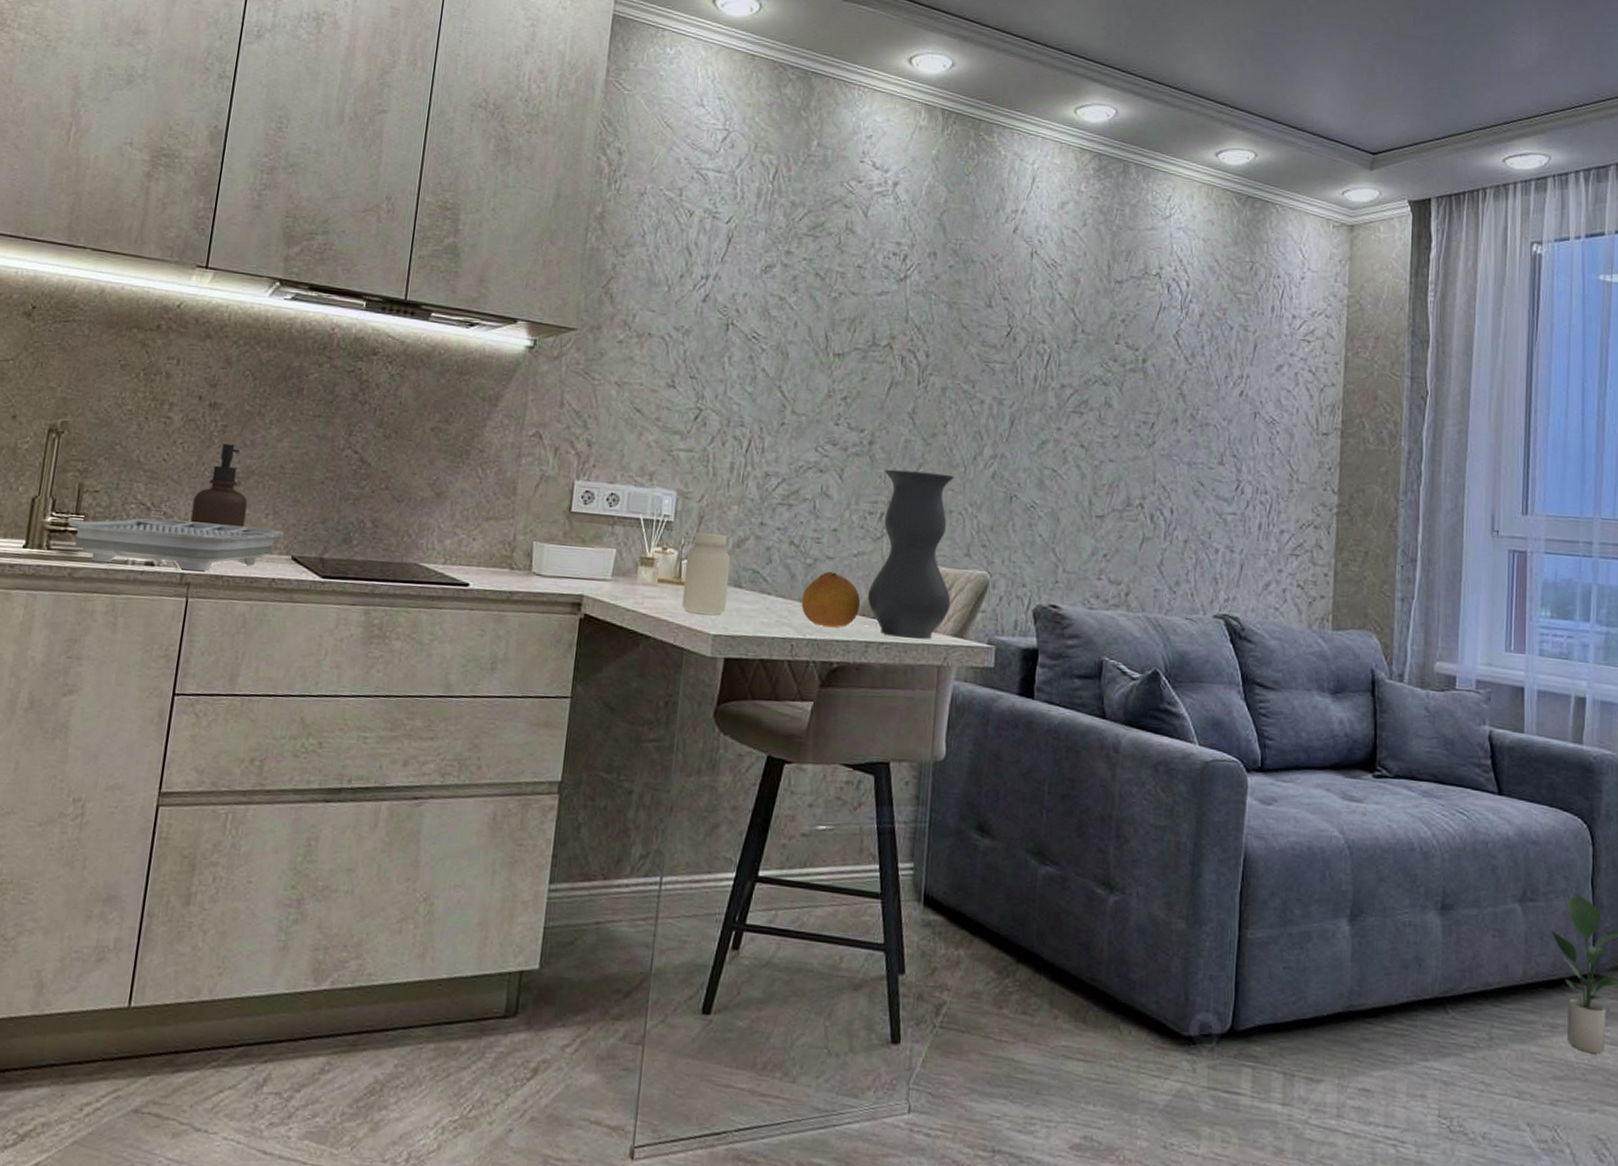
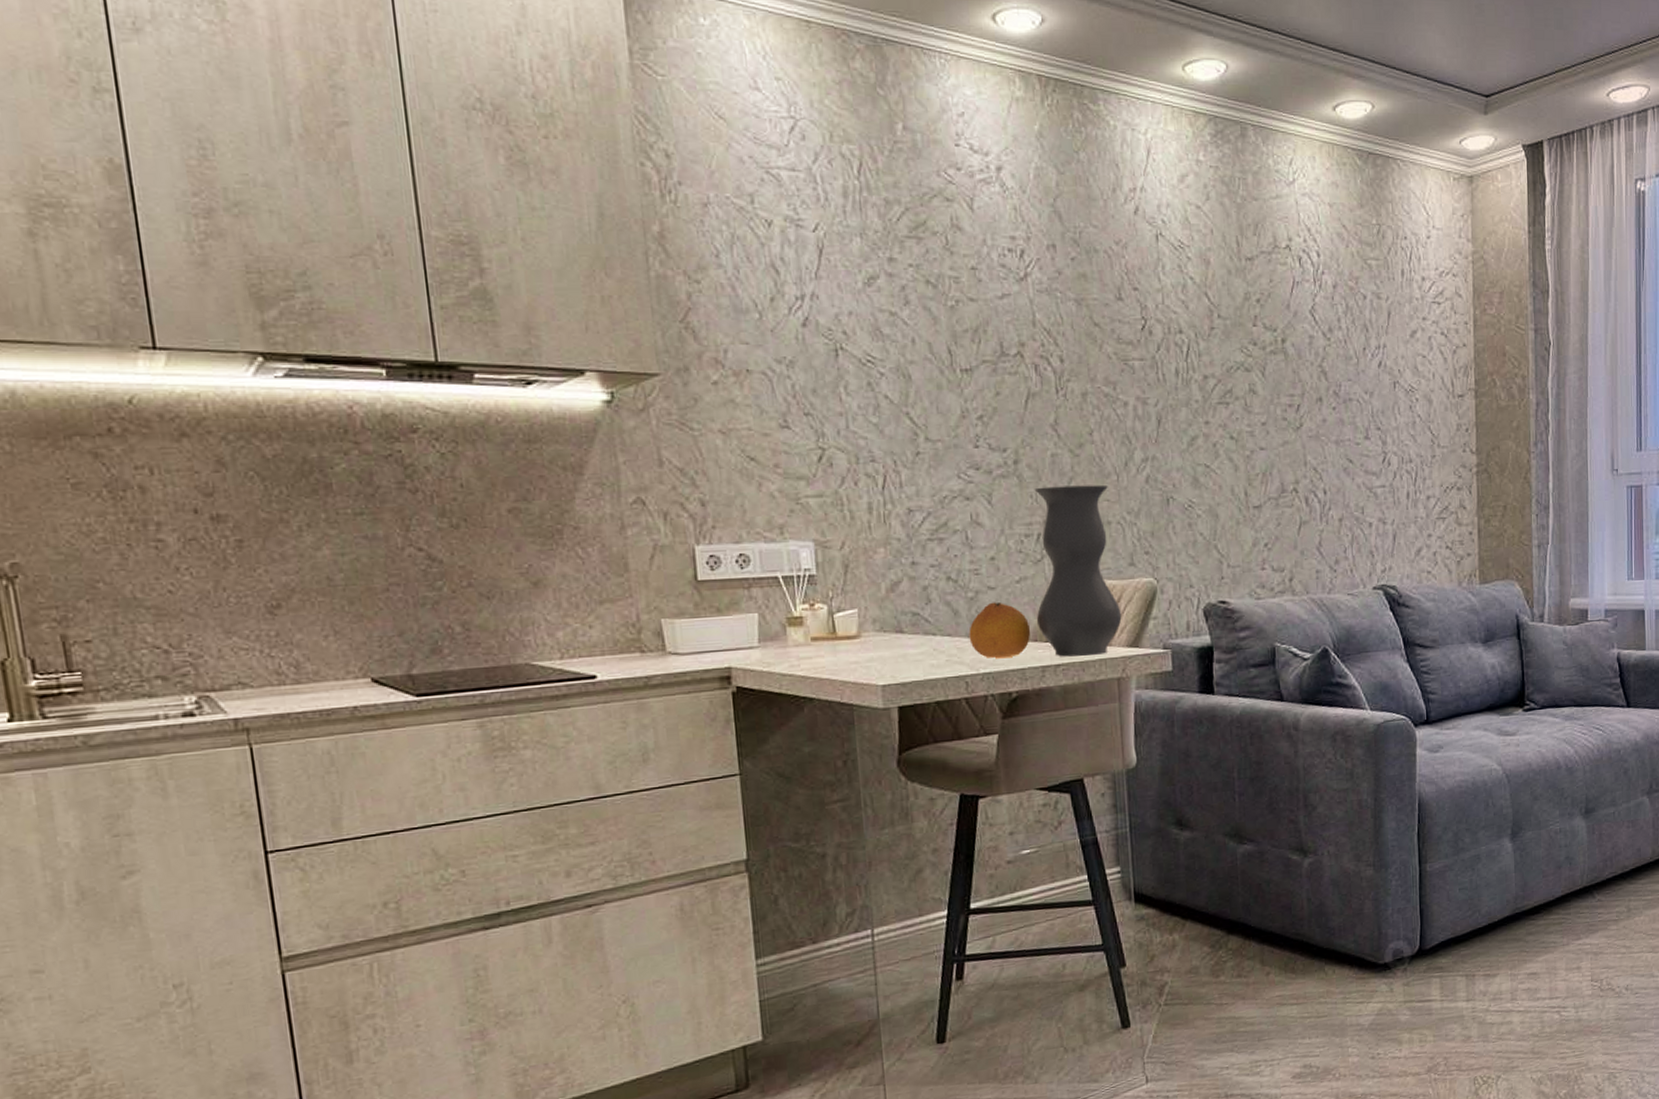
dish rack: present [69,518,284,572] -> none [62,652,354,724]
soap dispenser: present [190,443,248,528] -> none [223,561,300,660]
jar: present [681,533,731,616] -> none [837,581,890,668]

